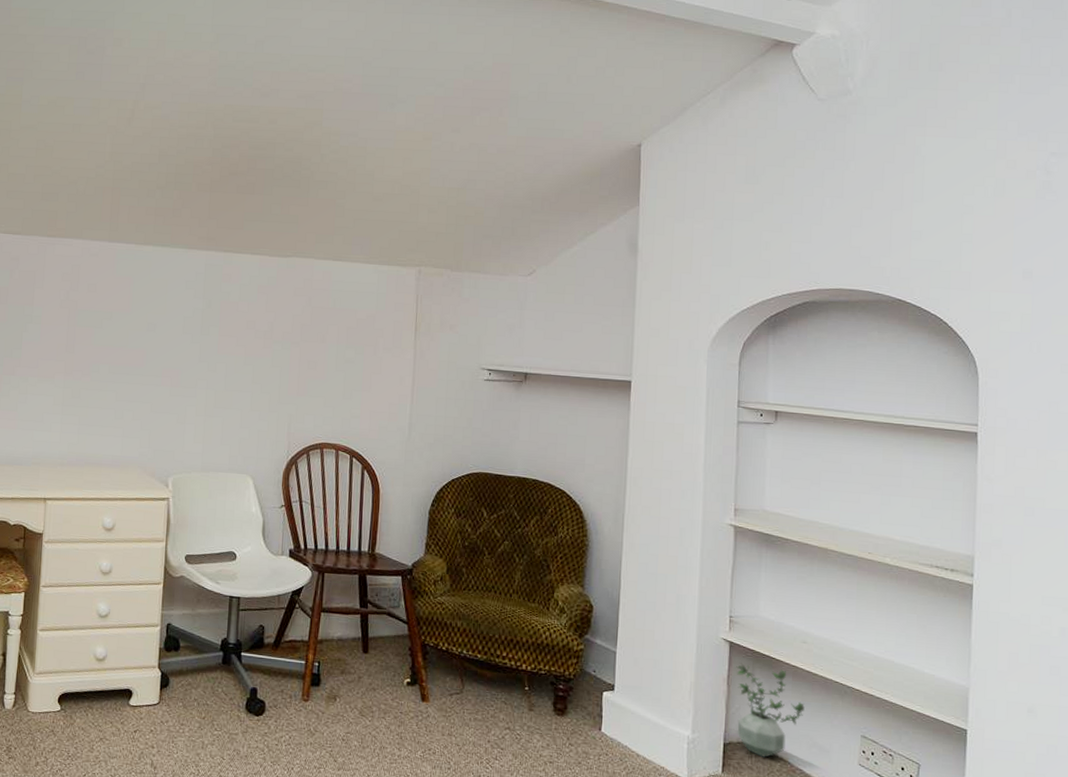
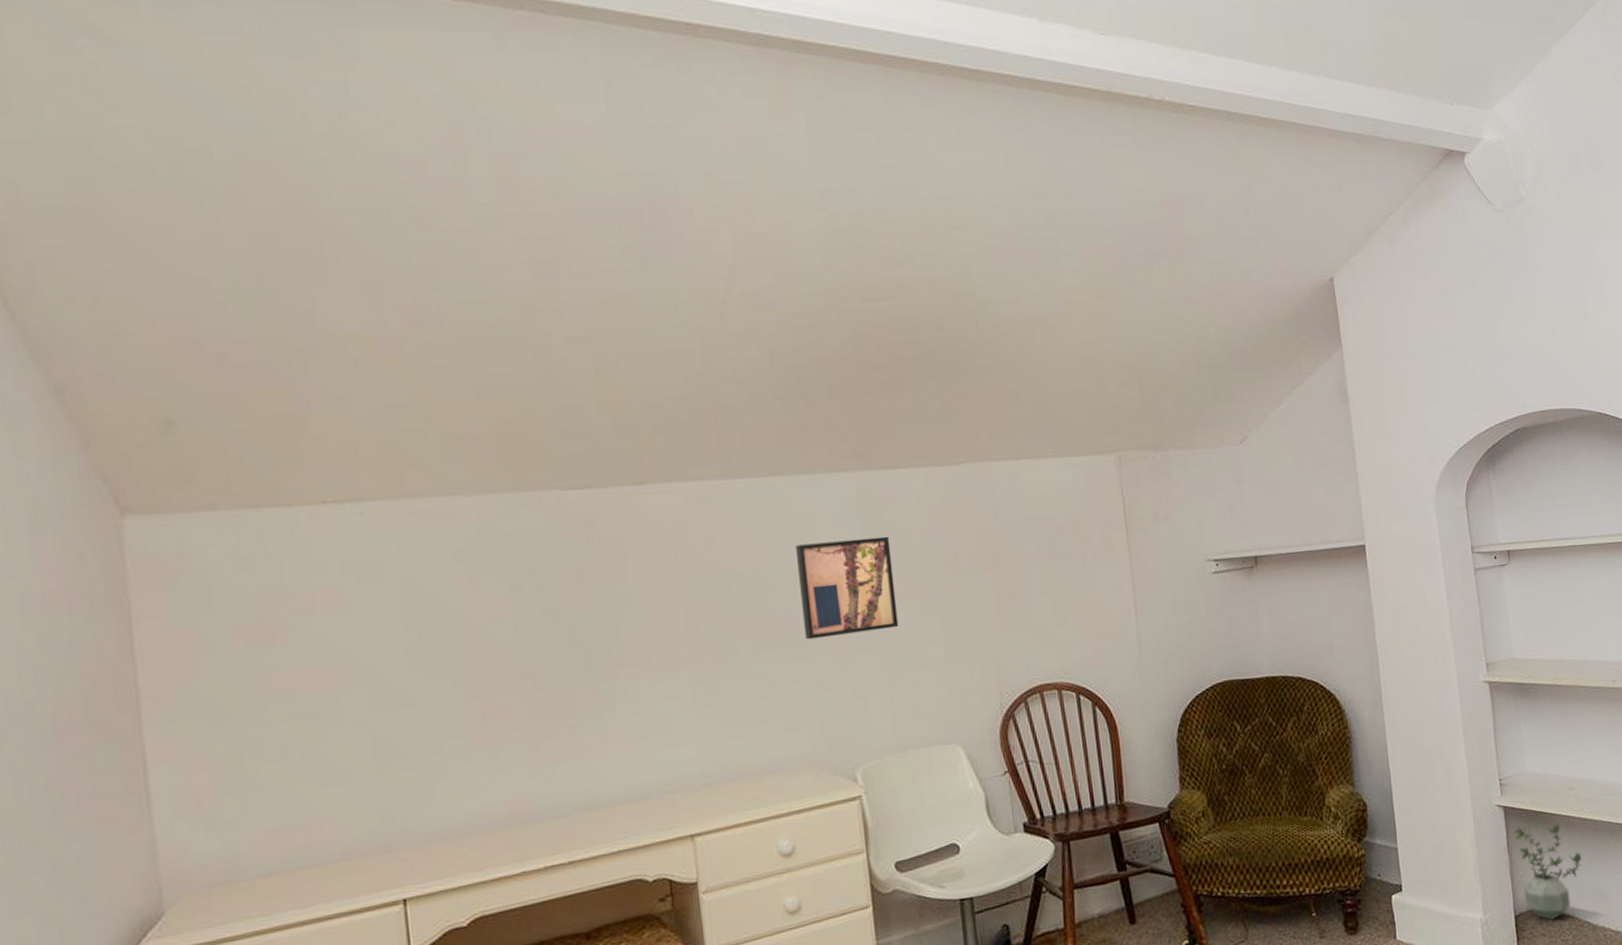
wall art: none [149,299,224,376] -> present [796,536,899,640]

